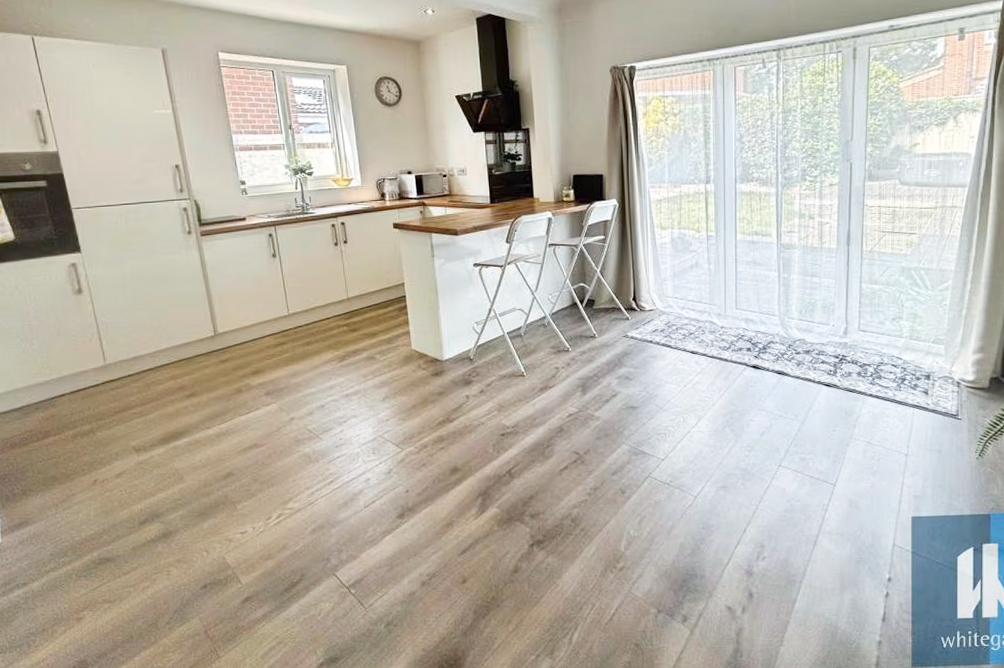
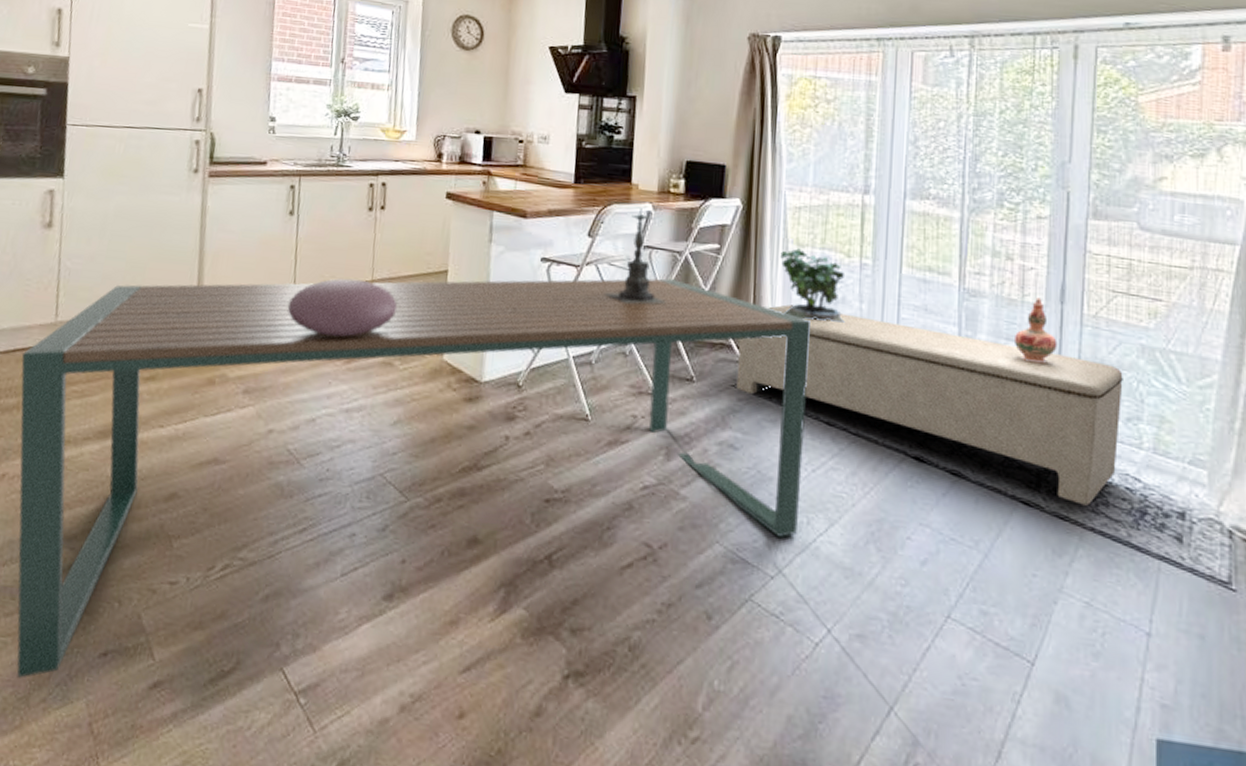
dining table: none [85,266,677,612] -> present [17,278,810,678]
decorative bowl: none [286,299,370,344] -> present [287,278,397,337]
candle holder: none [524,216,570,290] -> present [604,208,666,305]
bench: none [626,273,890,381] -> present [736,304,1123,506]
potted plant: none [649,228,699,283] -> present [780,247,845,323]
decorative vase: none [816,243,846,290] -> present [1013,297,1057,364]

